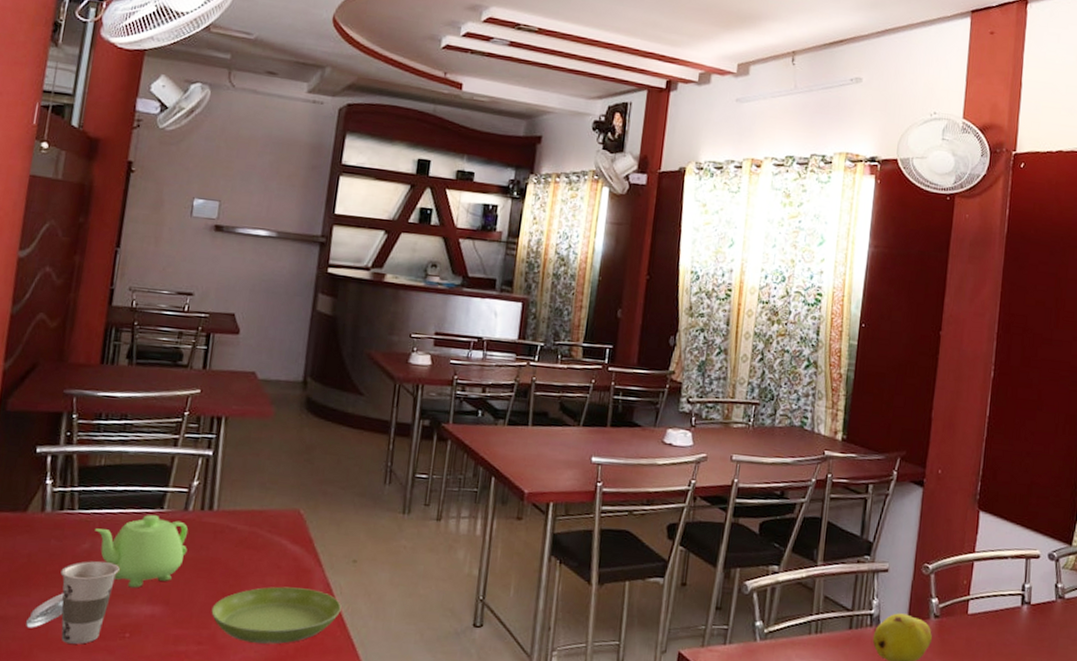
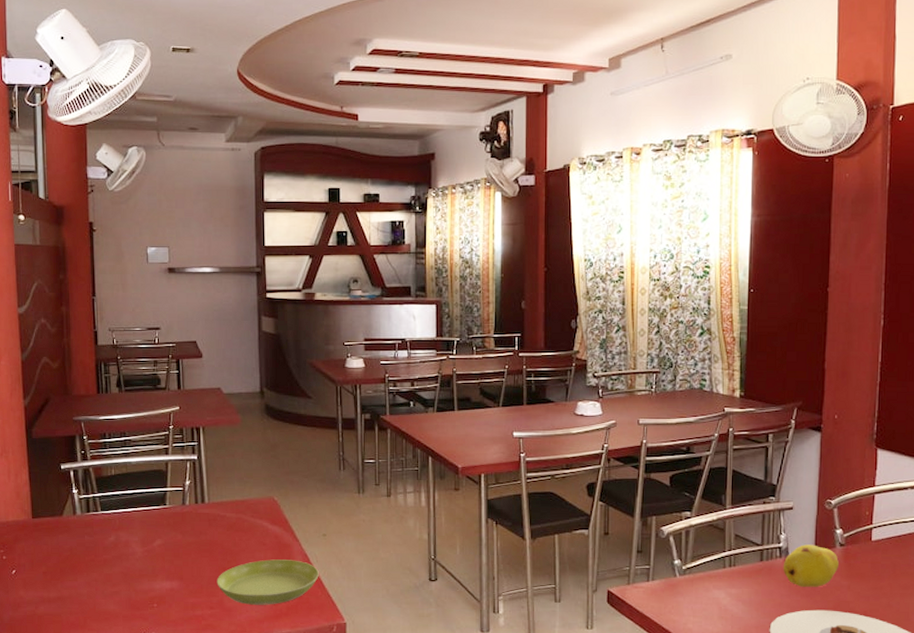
cup: present [25,561,120,645] -> none [77,549,141,615]
teapot: present [95,515,188,588] -> none [117,511,190,569]

